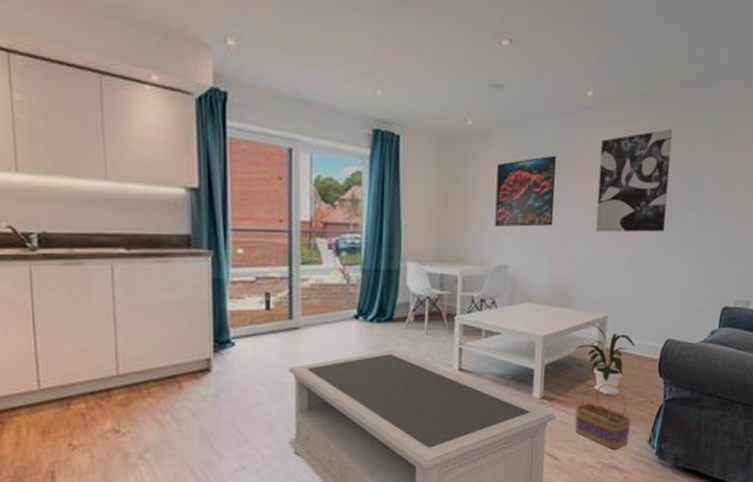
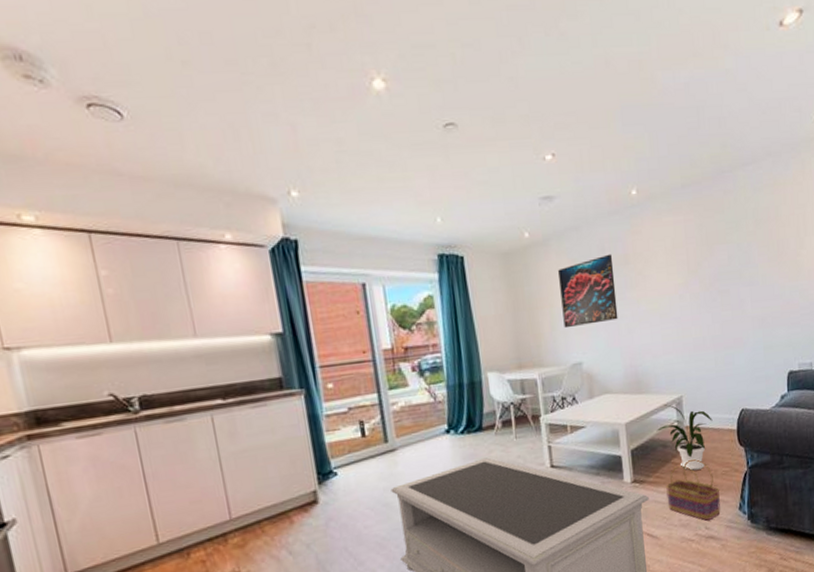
wall art: present [595,128,673,233] -> none [651,214,722,319]

